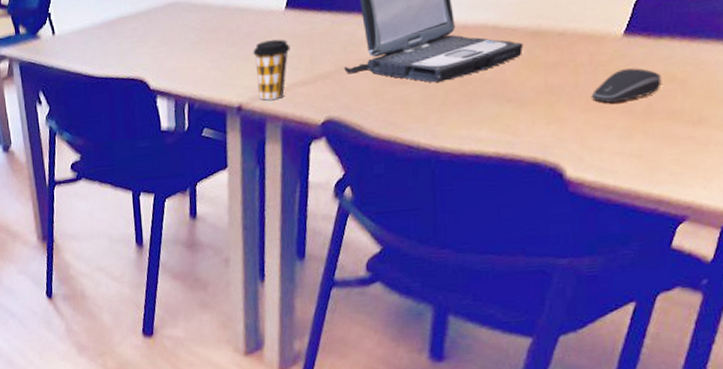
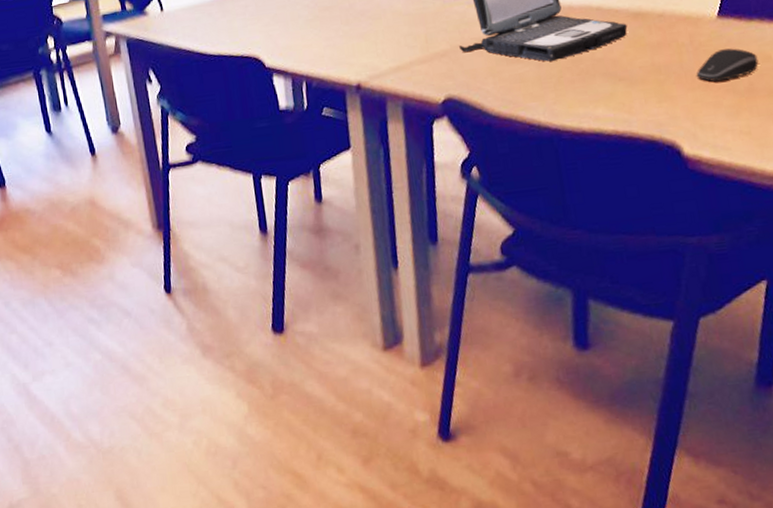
coffee cup: present [253,39,290,101] -> none [367,17,405,79]

